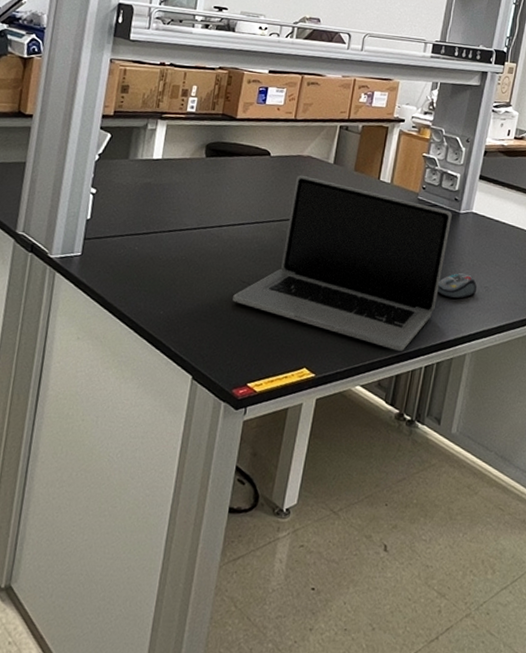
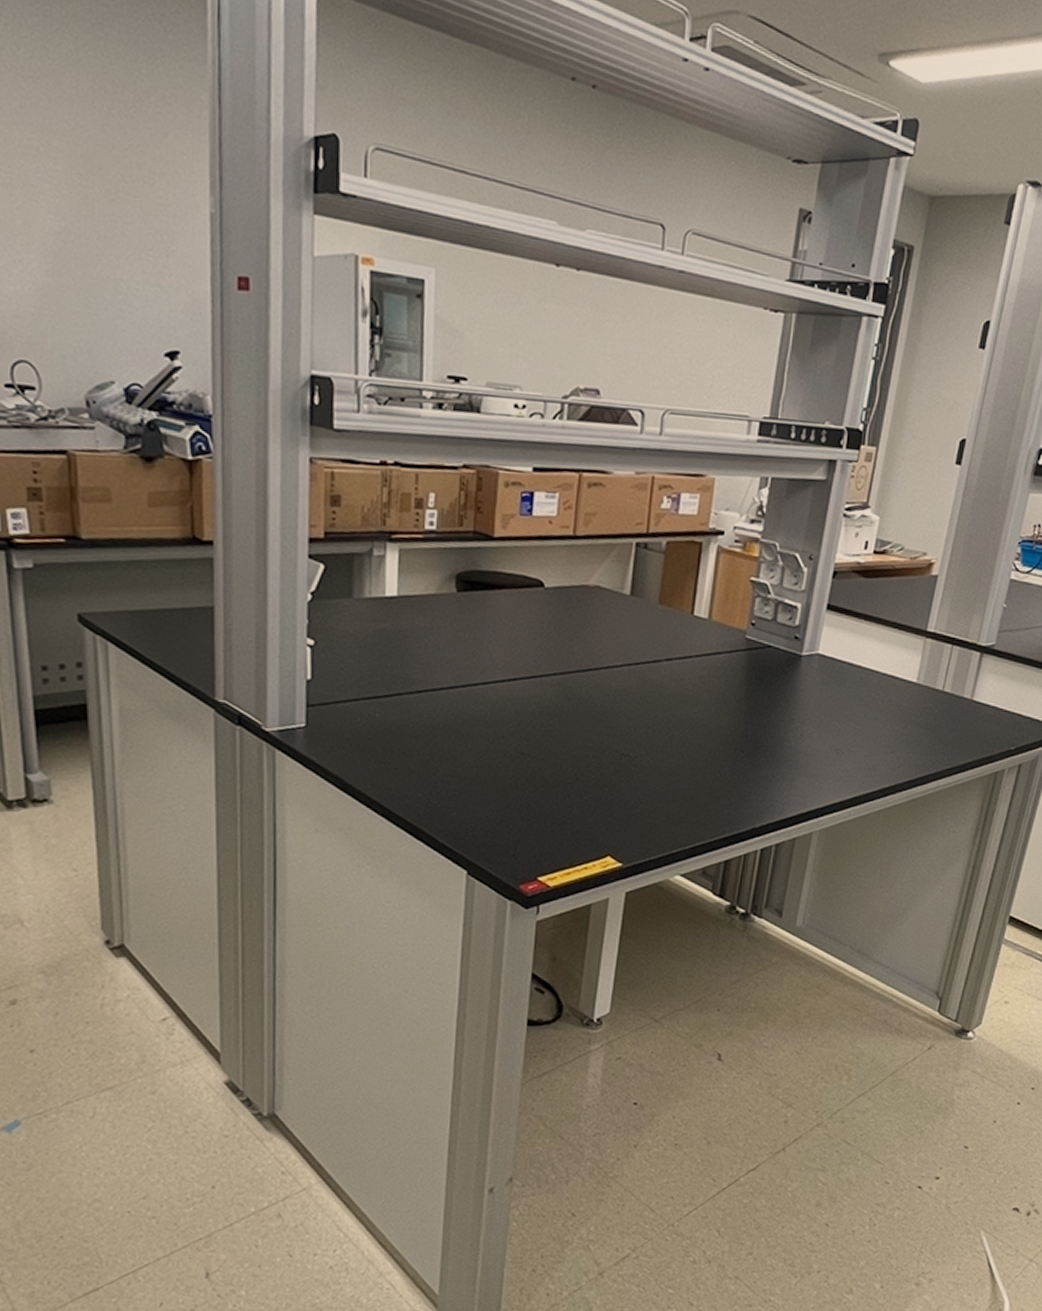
laptop: present [232,175,452,351] -> none [510,611,791,832]
computer mouse: present [437,273,478,299] -> none [773,733,826,765]

